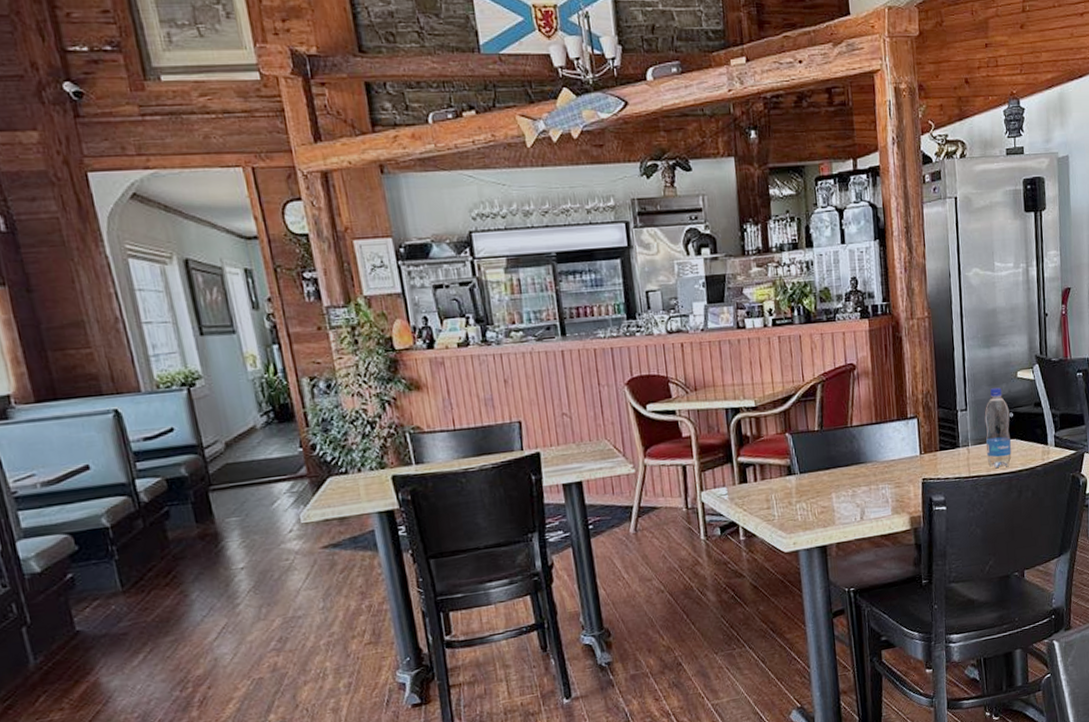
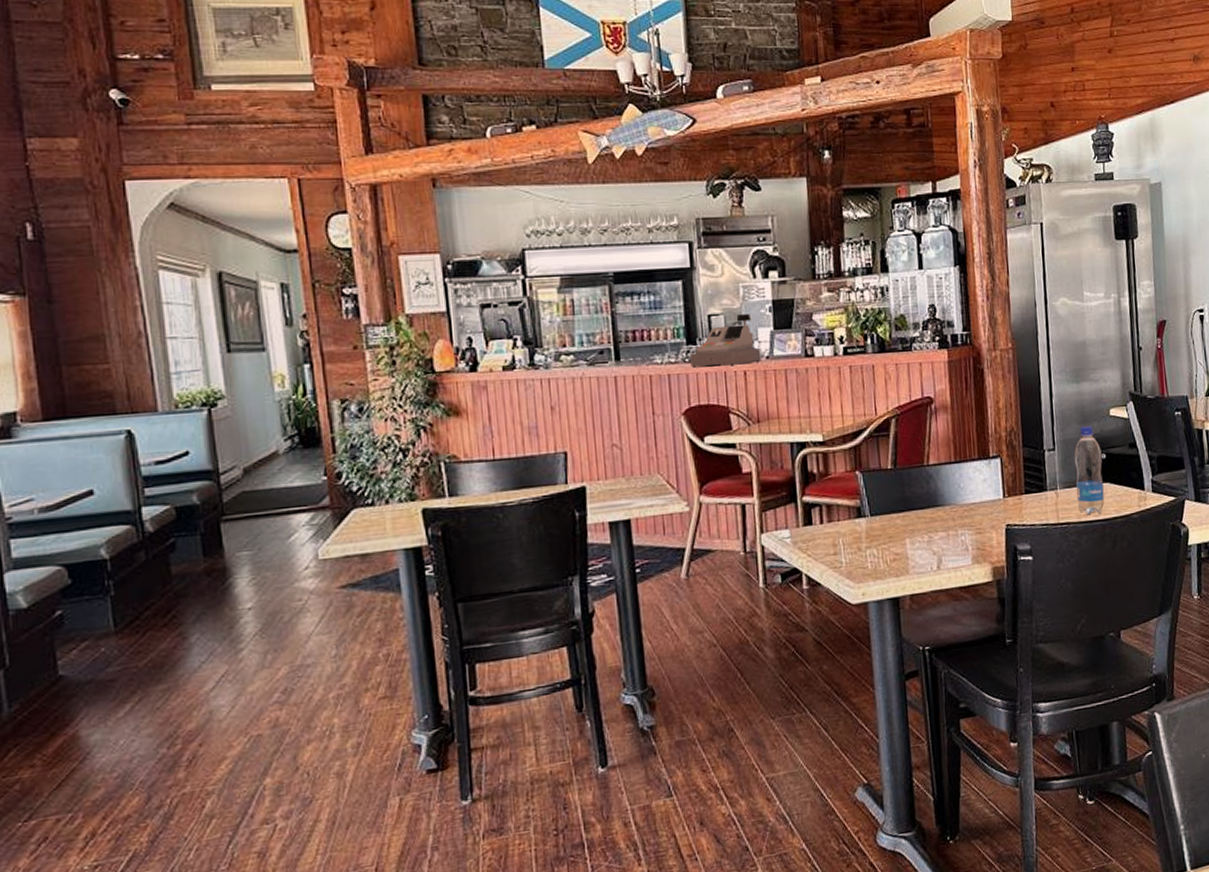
cash register: none [630,289,697,341] -> present [690,314,761,368]

